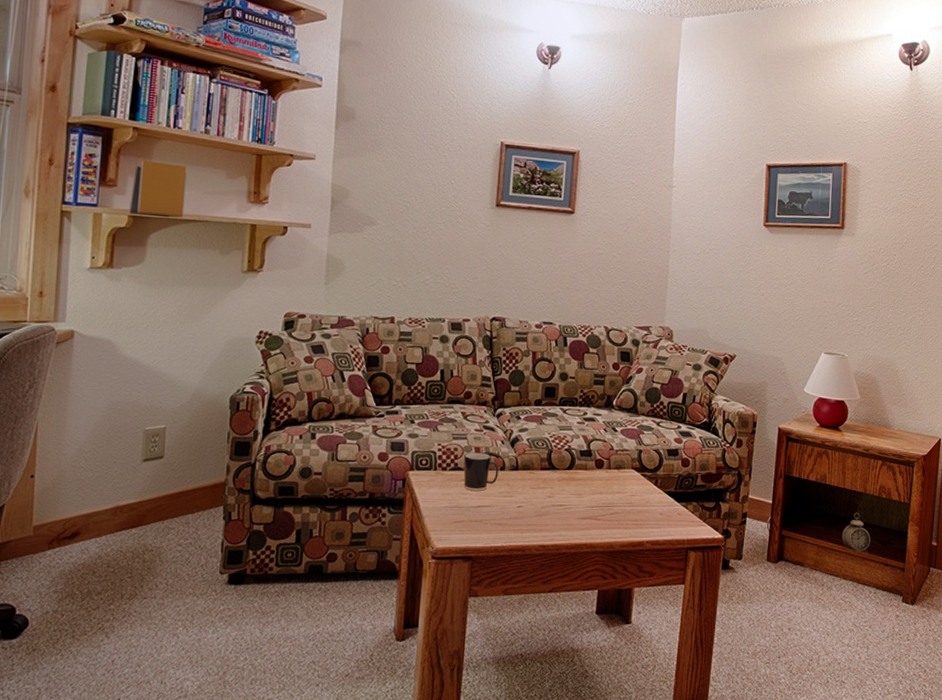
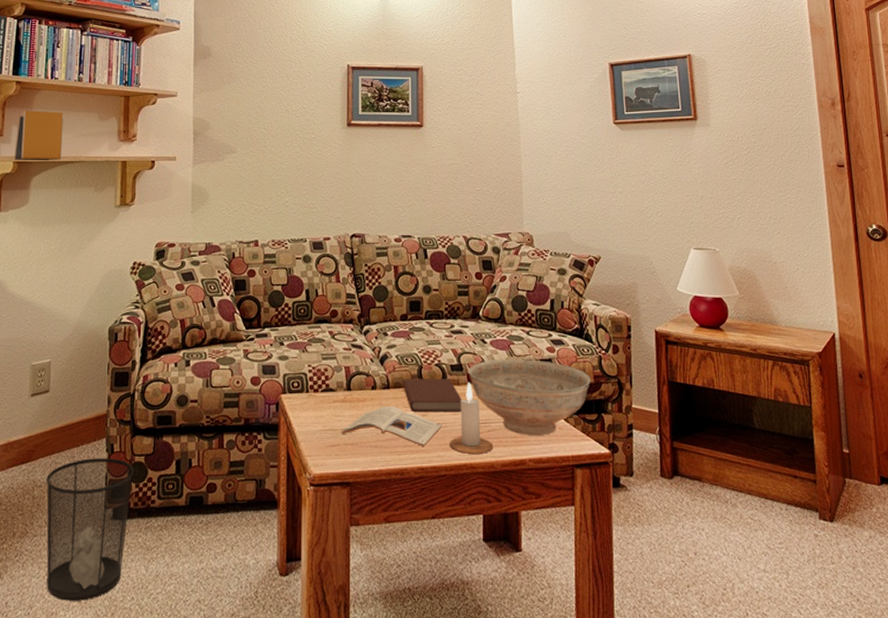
waste bin: none [156,525,253,660] -> present [46,458,135,601]
mug: present [463,452,499,491] -> none [335,372,370,412]
magazine: none [467,486,567,525] -> present [341,405,442,446]
book: none [531,462,588,495] -> present [403,379,462,412]
candle: none [572,468,613,534] -> present [450,382,493,454]
decorative bowl: none [596,447,713,520] -> present [467,359,591,435]
alarm clock: present [841,512,871,555] -> none [739,419,773,466]

